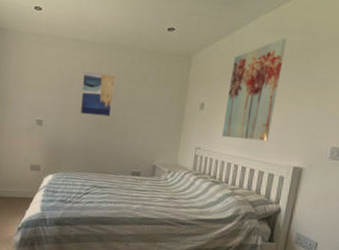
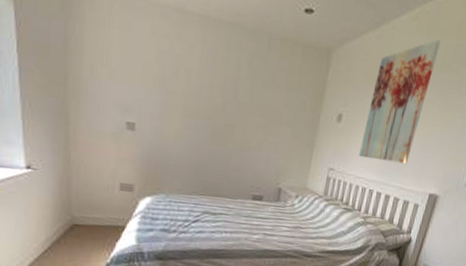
wall art: present [80,71,114,117] -> none [188,58,234,124]

